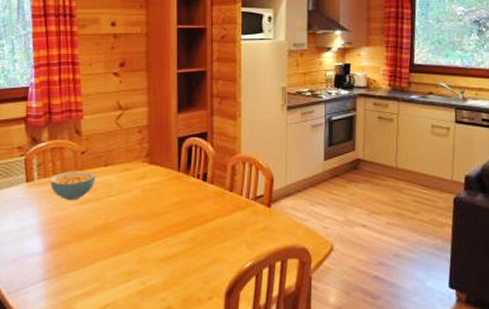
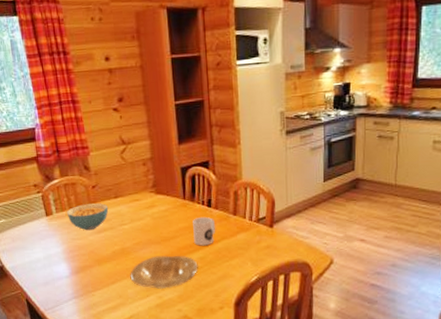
plate: none [111,233,188,274] -> present [130,255,198,290]
mug: none [186,191,210,224] -> present [193,216,216,246]

